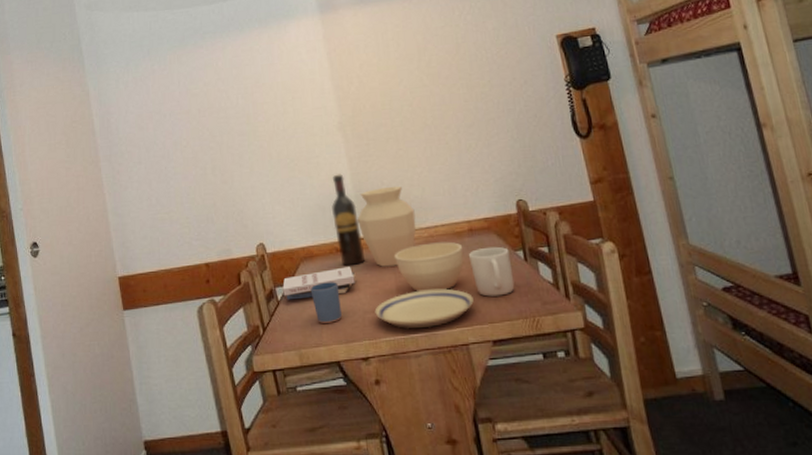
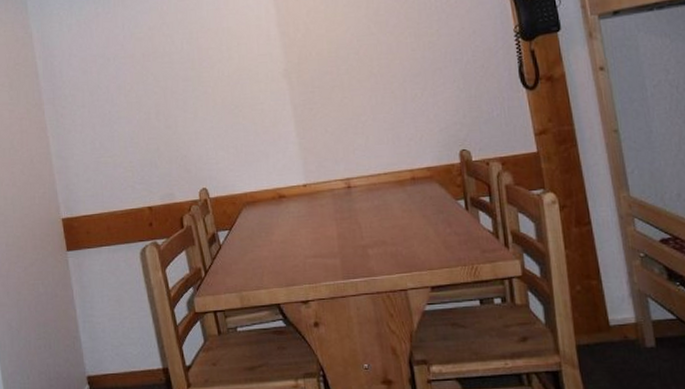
books: present [282,266,356,300] -> none [225,212,298,244]
mug: present [310,282,342,323] -> none [252,227,283,267]
wine bottle: present [332,174,366,266] -> none [275,121,308,212]
vase: present [357,186,417,267] -> none [300,134,359,213]
plate: present [374,288,474,329] -> none [315,235,414,274]
bowl: present [394,242,464,292] -> none [336,190,405,239]
mug: present [468,246,515,297] -> none [410,195,455,244]

